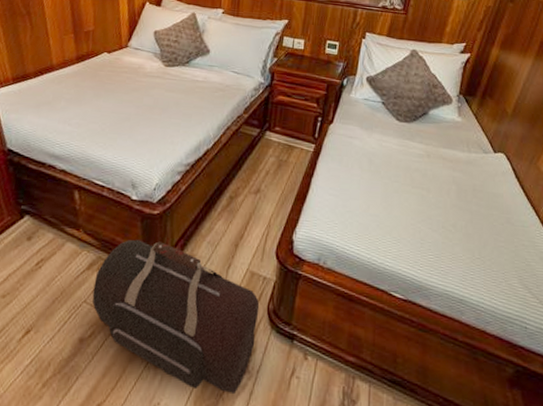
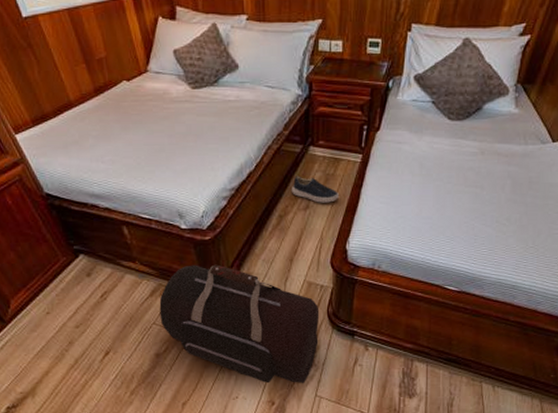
shoe: none [244,158,291,189] -> present [291,176,340,203]

